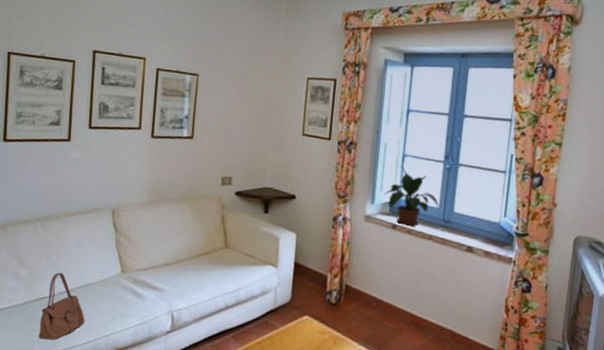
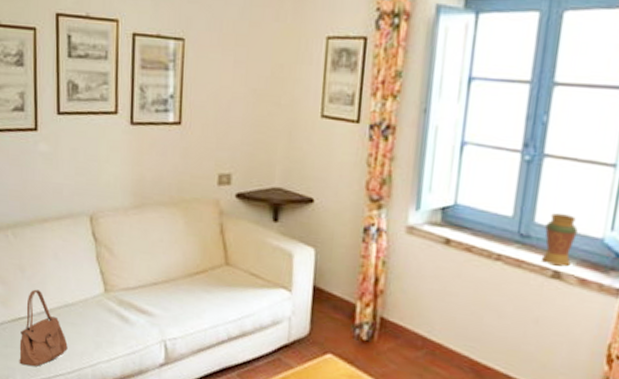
potted plant: present [384,164,439,226] -> none [434,156,514,242]
decorative vase: none [459,205,483,243] -> present [541,213,578,267]

